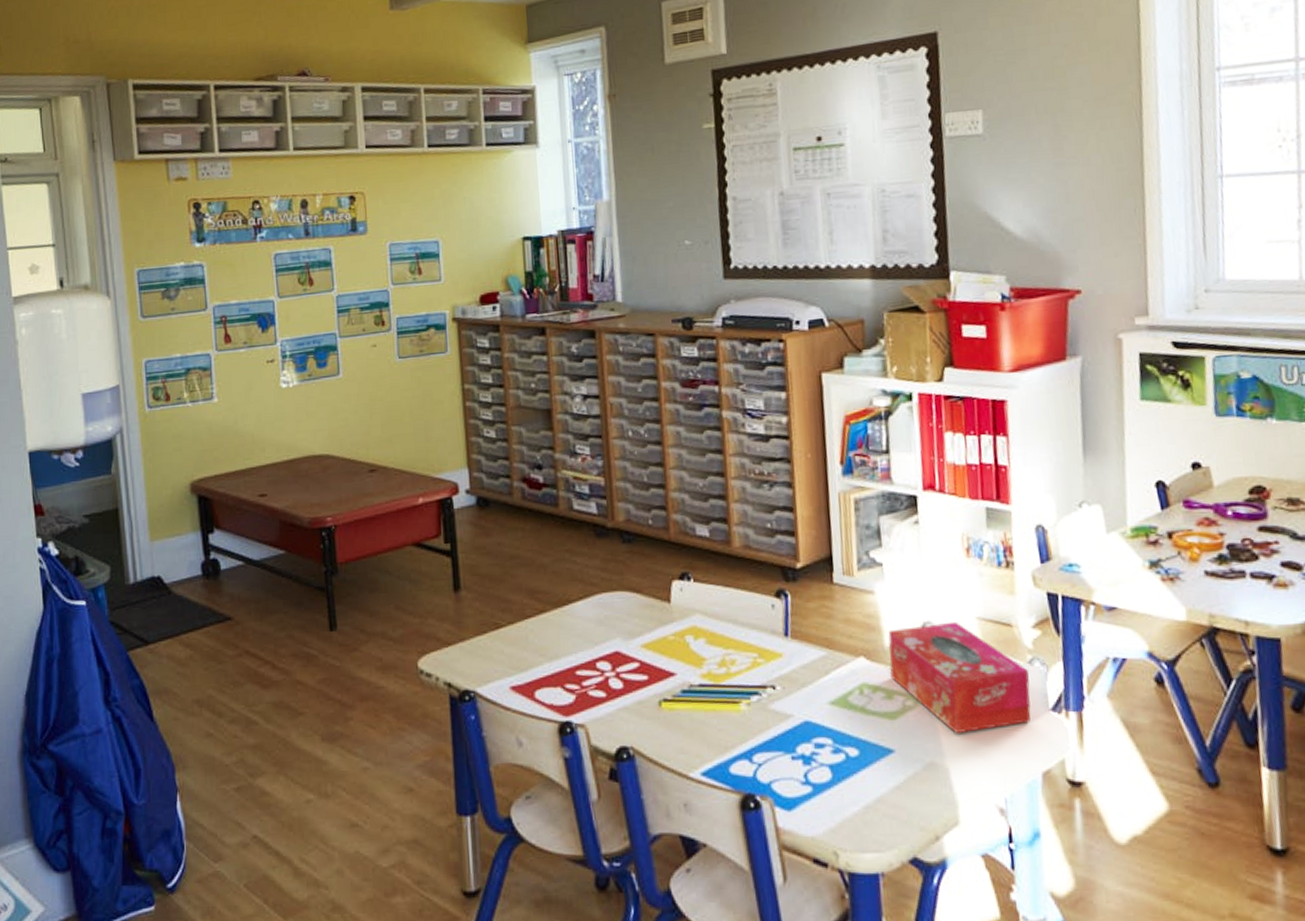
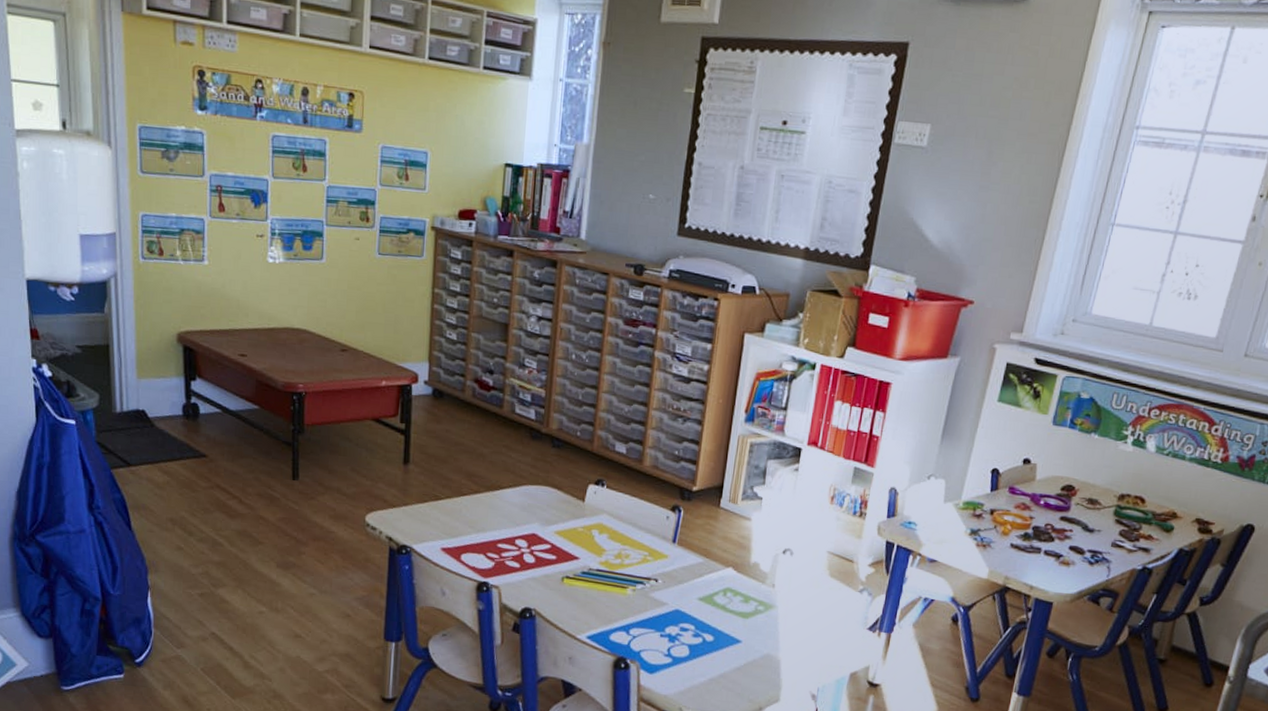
tissue box: present [888,621,1031,733] -> none [750,550,858,636]

